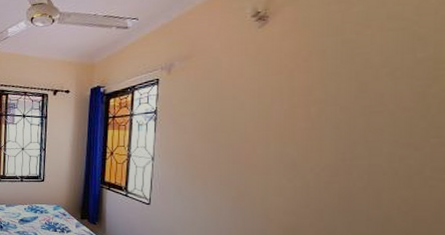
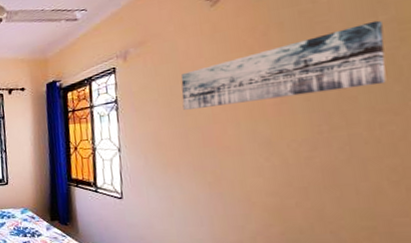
wall art: none [218,57,419,126] -> present [180,20,387,110]

